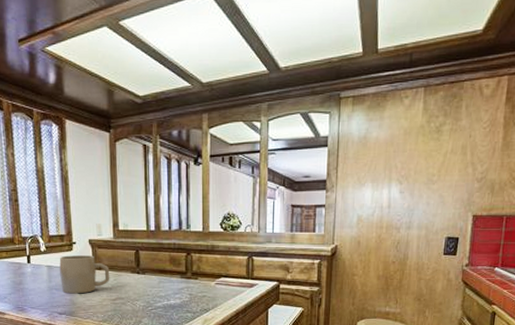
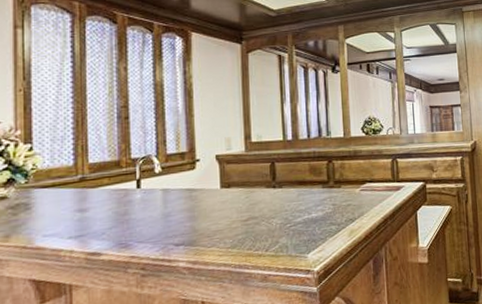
mug: present [59,255,110,294] -> none [178,172,241,220]

